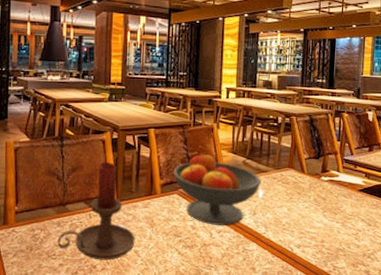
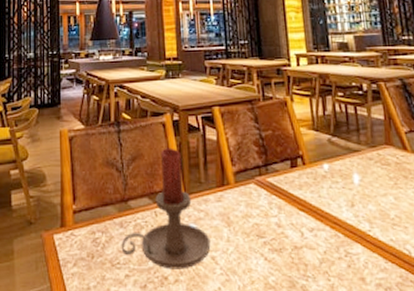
fruit bowl: present [173,152,261,225] -> none [246,131,355,221]

